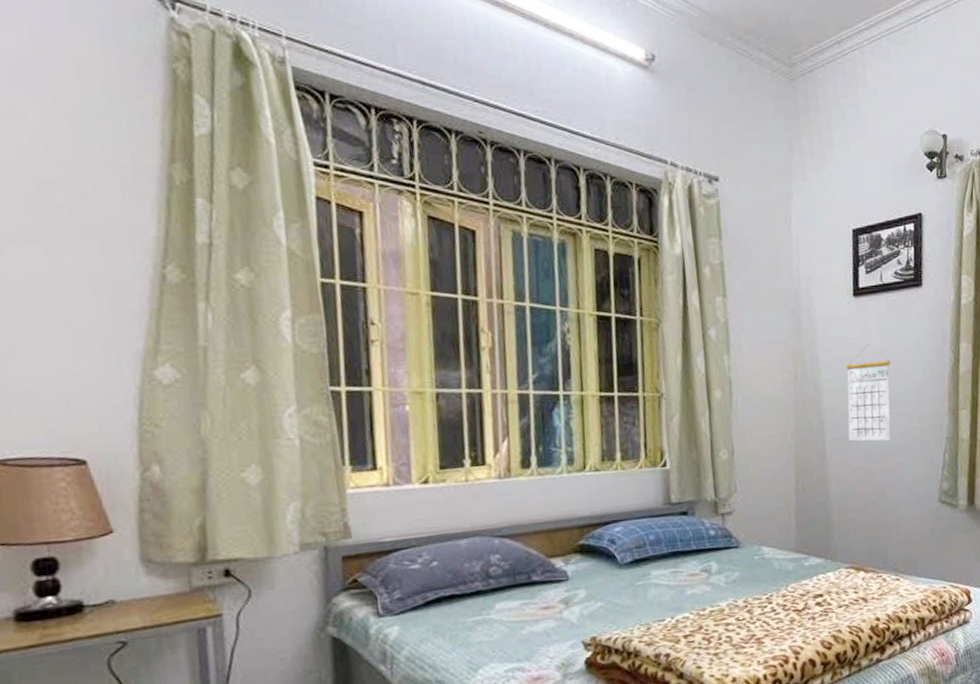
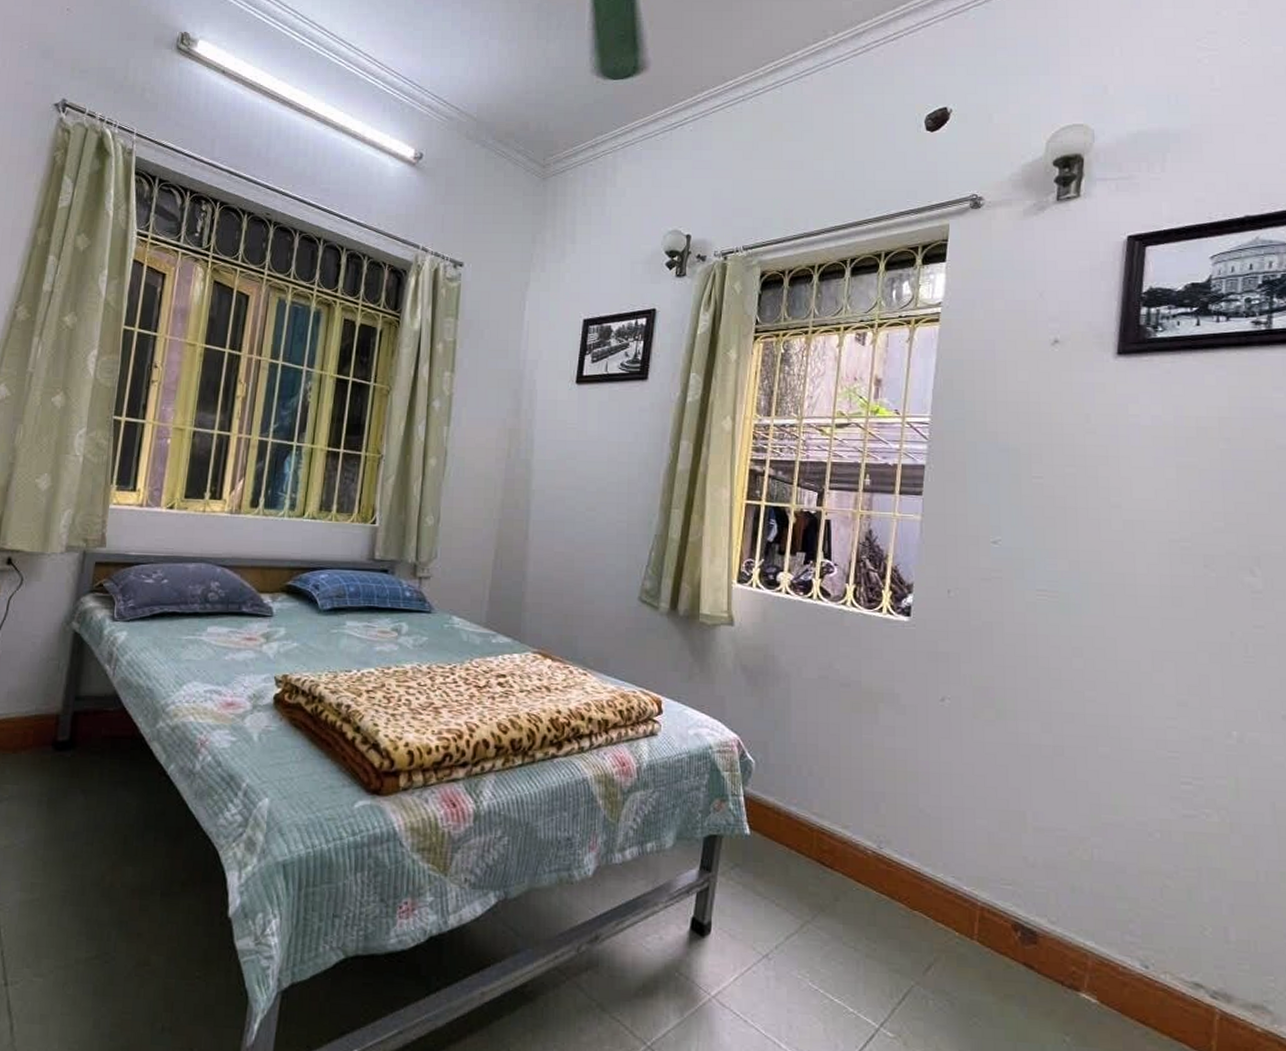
calendar: present [846,344,891,441] -> none [553,432,606,530]

